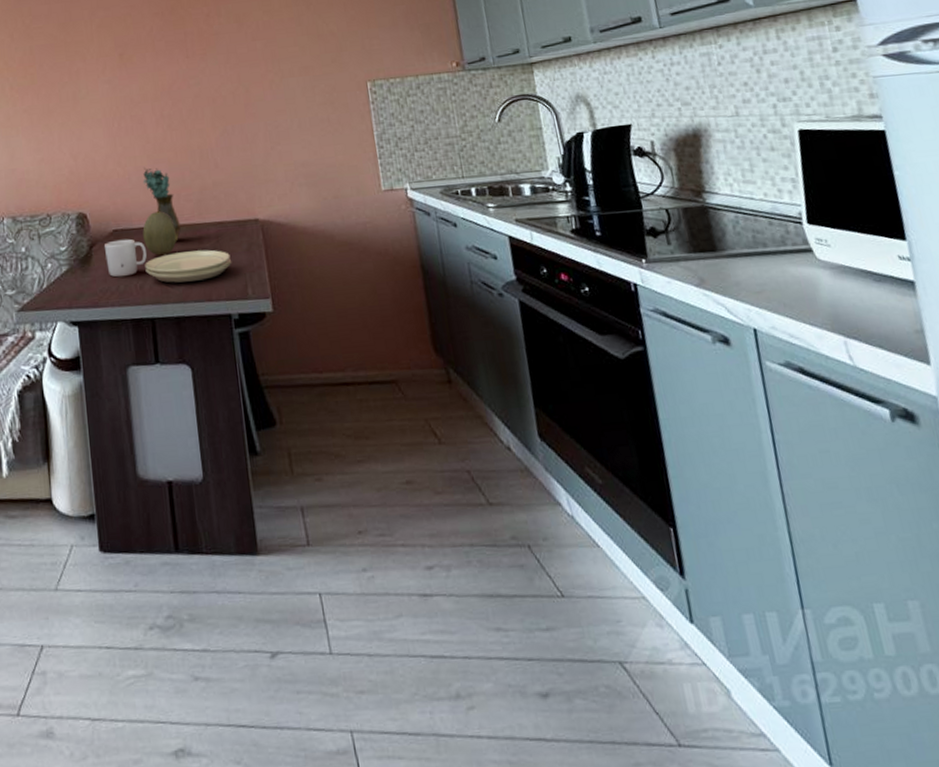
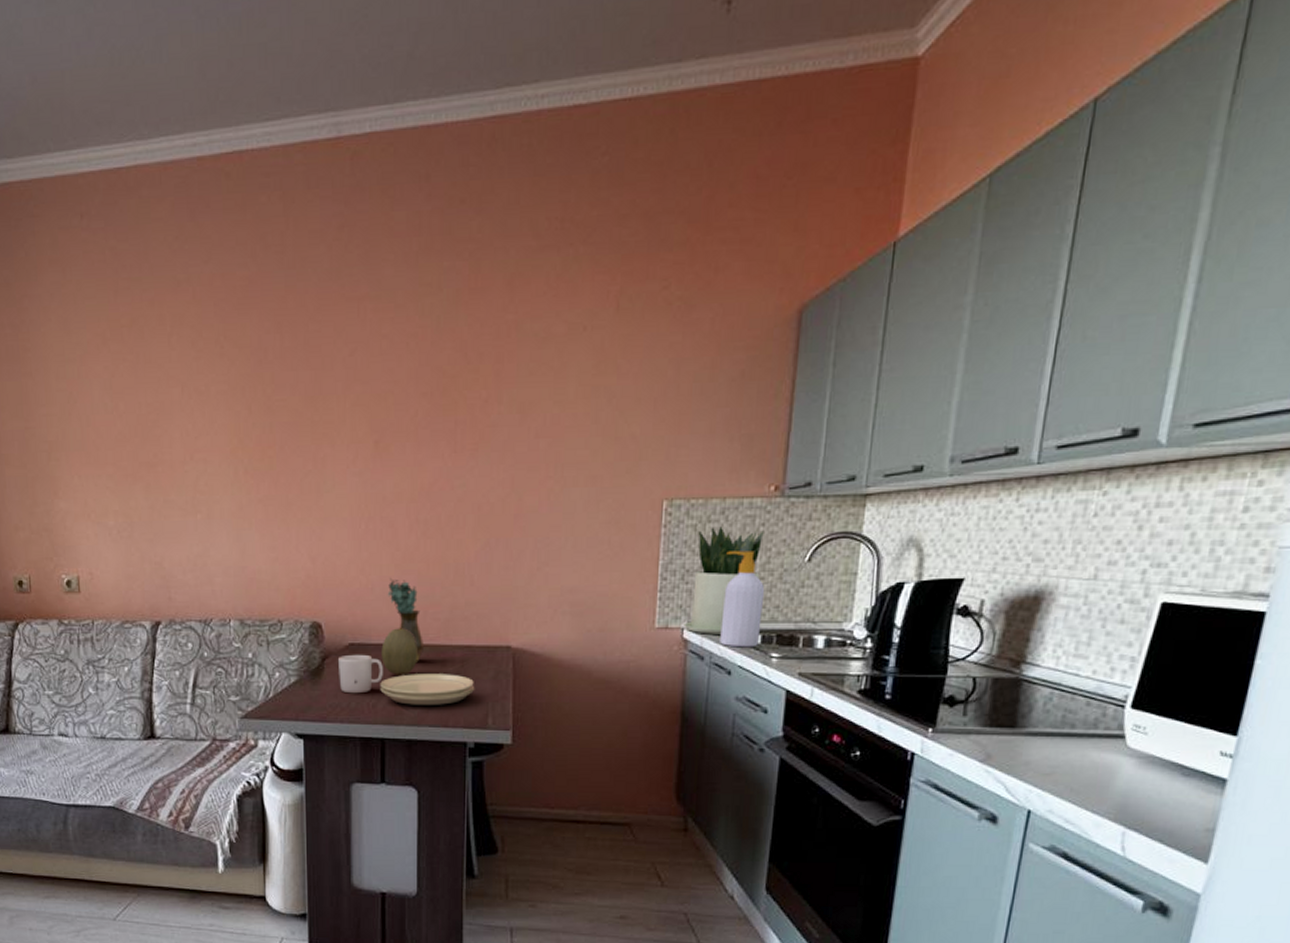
planter: none [402,98,473,193] -> present [684,526,764,636]
soap bottle: none [429,117,475,202] -> present [720,551,765,648]

